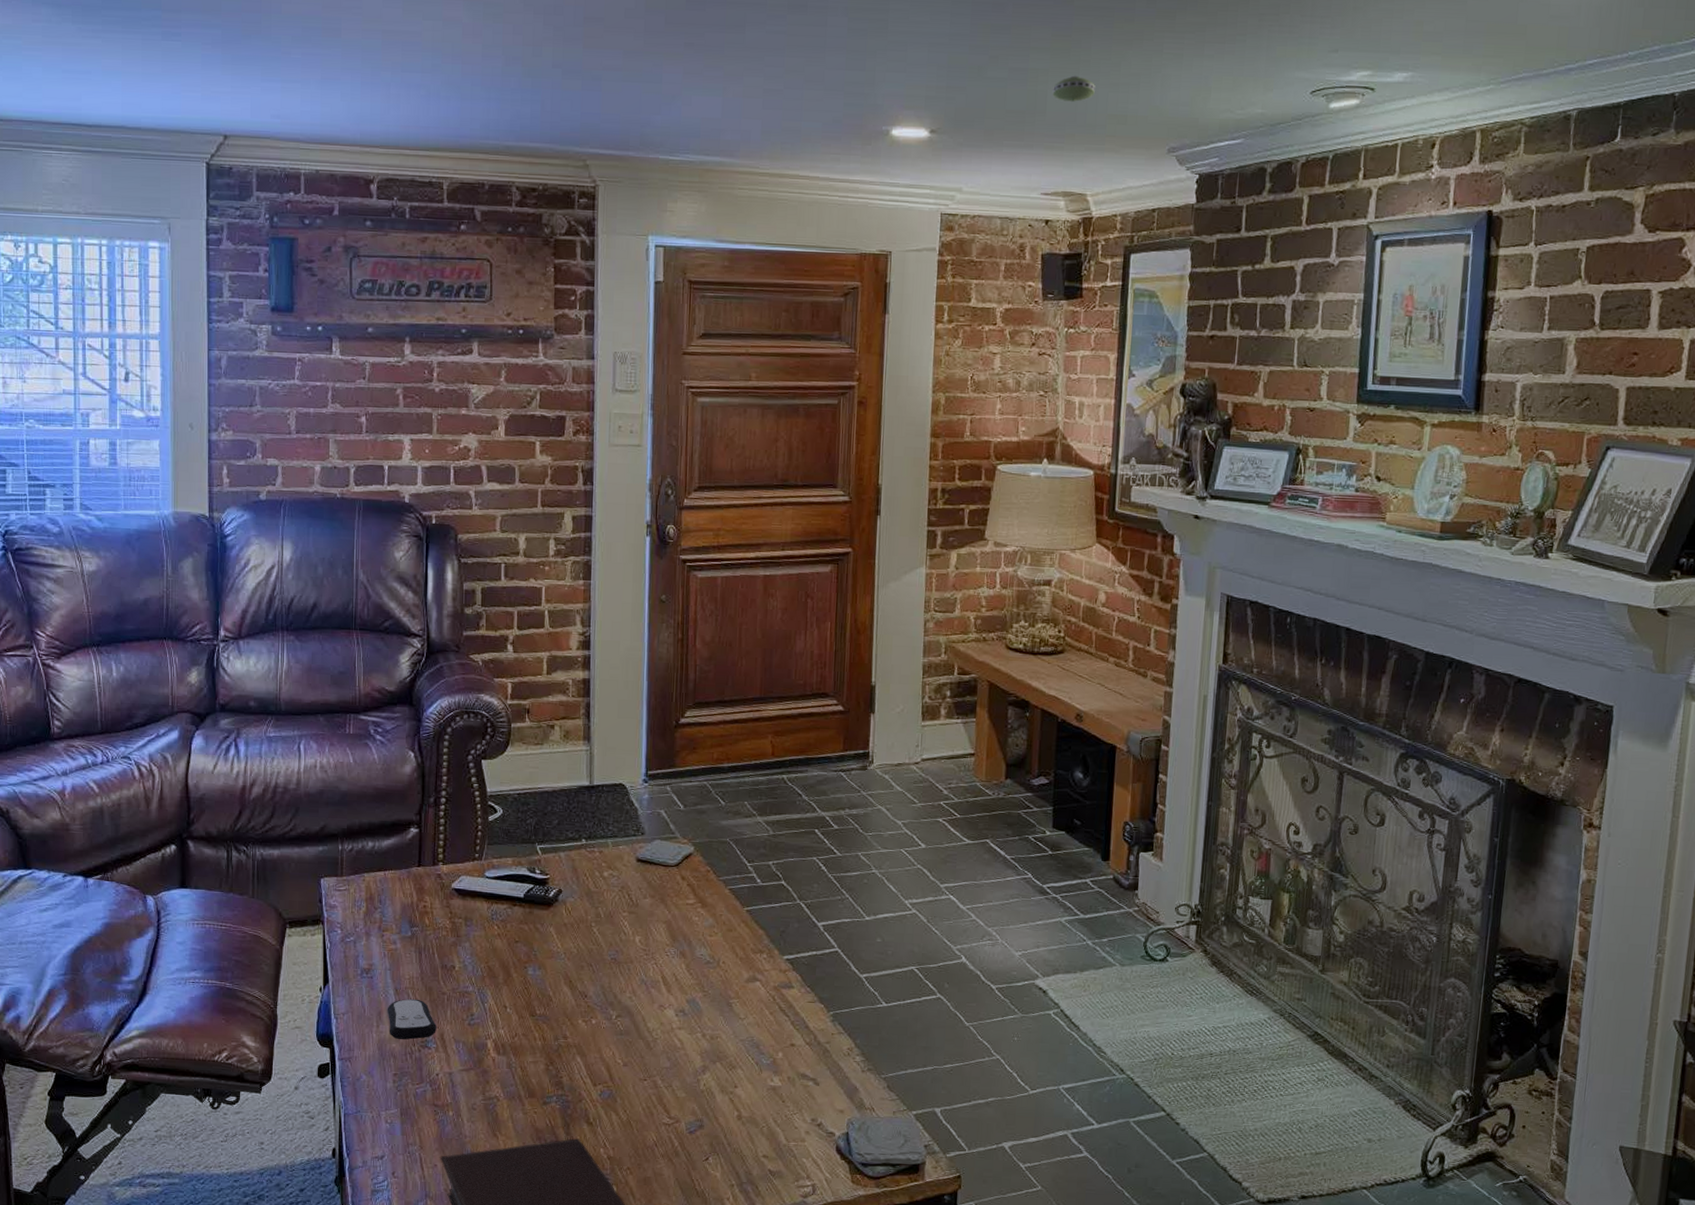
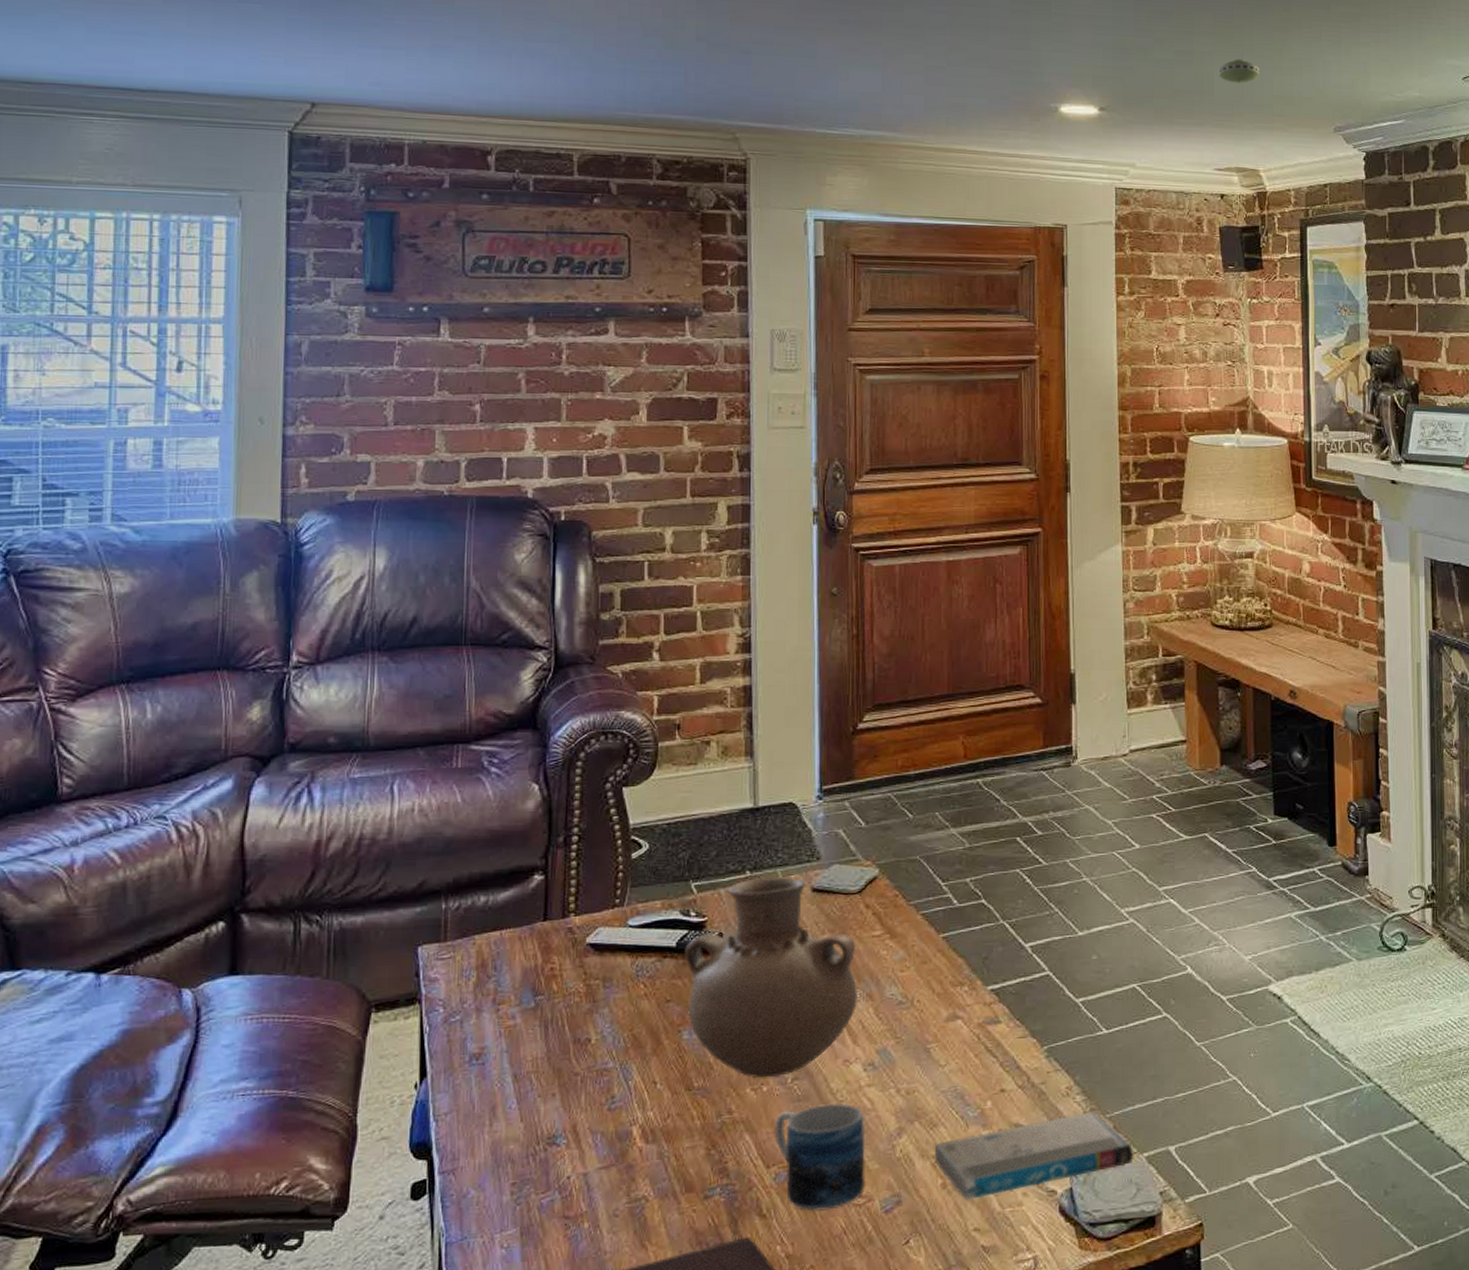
remote control: present [387,998,437,1040] -> none [503,1084,567,1139]
vase: none [531,846,672,1014] -> present [685,877,857,1078]
mug: none [601,1039,675,1126] -> present [774,1104,866,1211]
book: none [732,1071,904,1132] -> present [934,1111,1134,1201]

